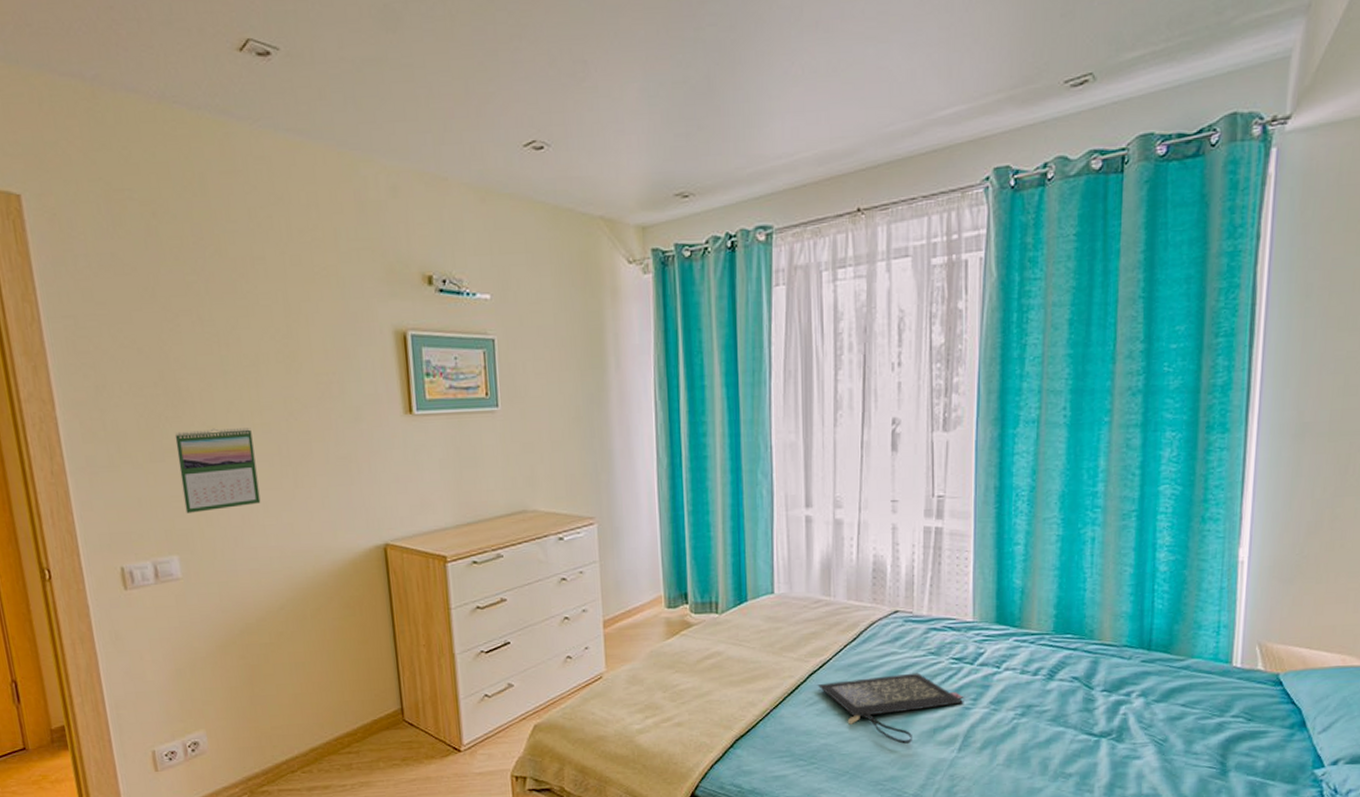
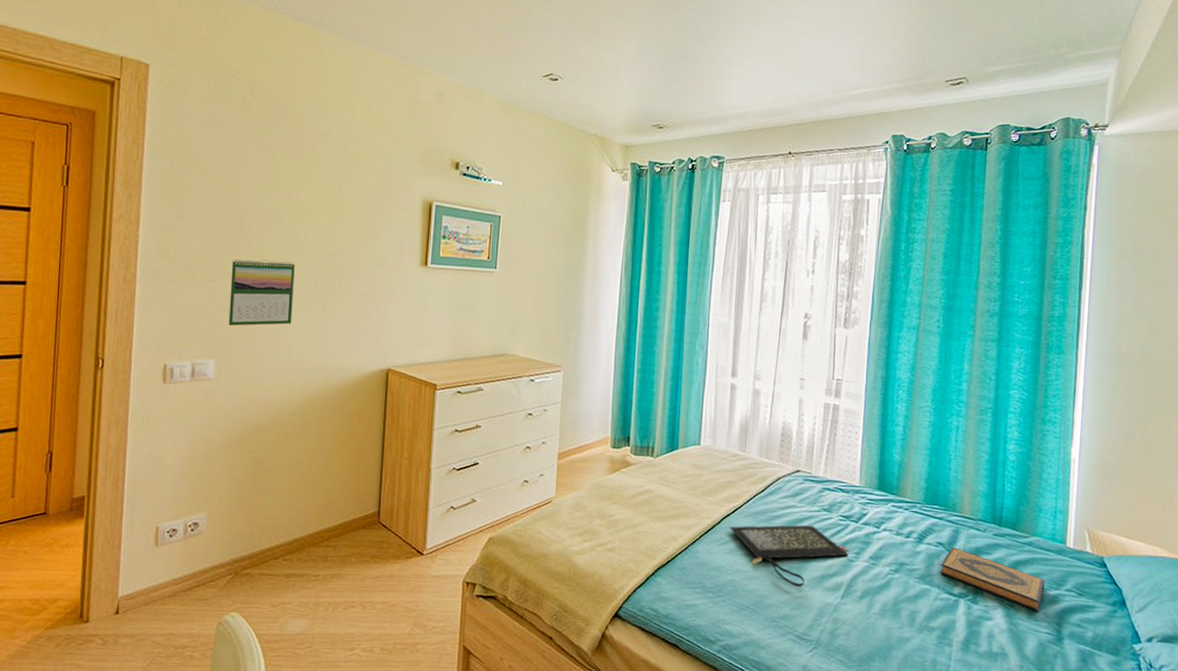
hardback book: none [1077,681,1205,745] -> present [940,547,1045,612]

